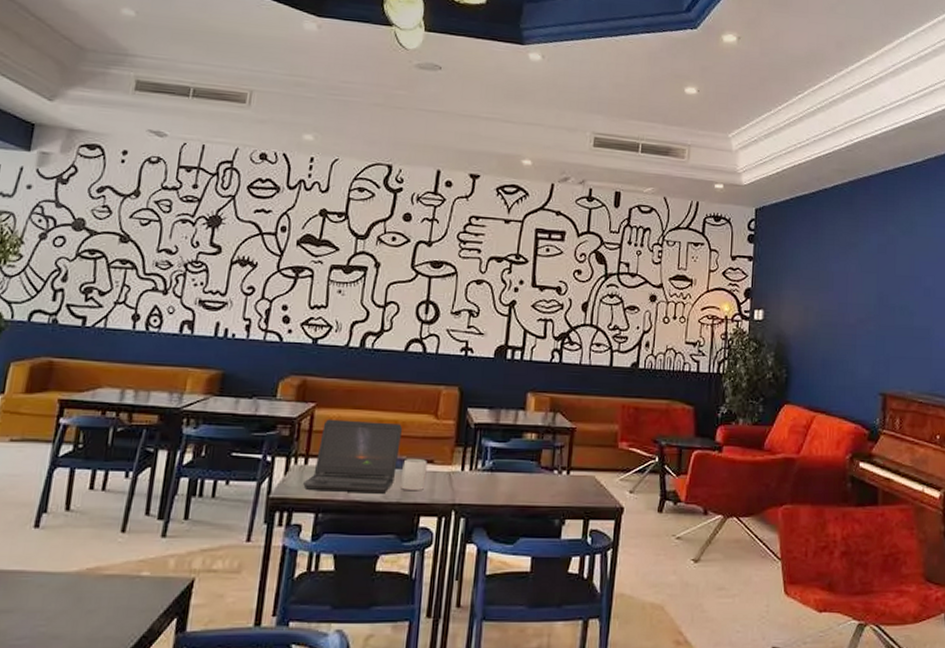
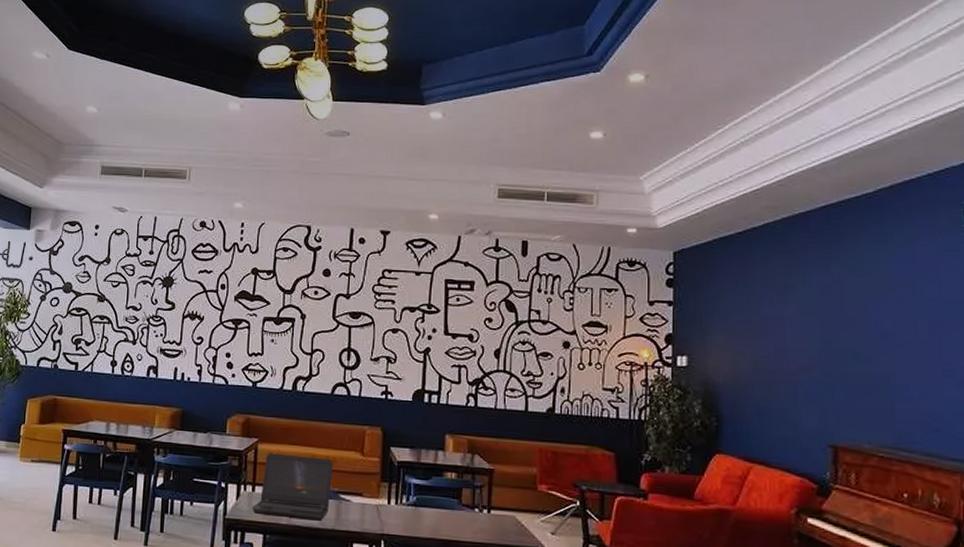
mug: present [400,459,428,491] -> none [334,491,357,521]

